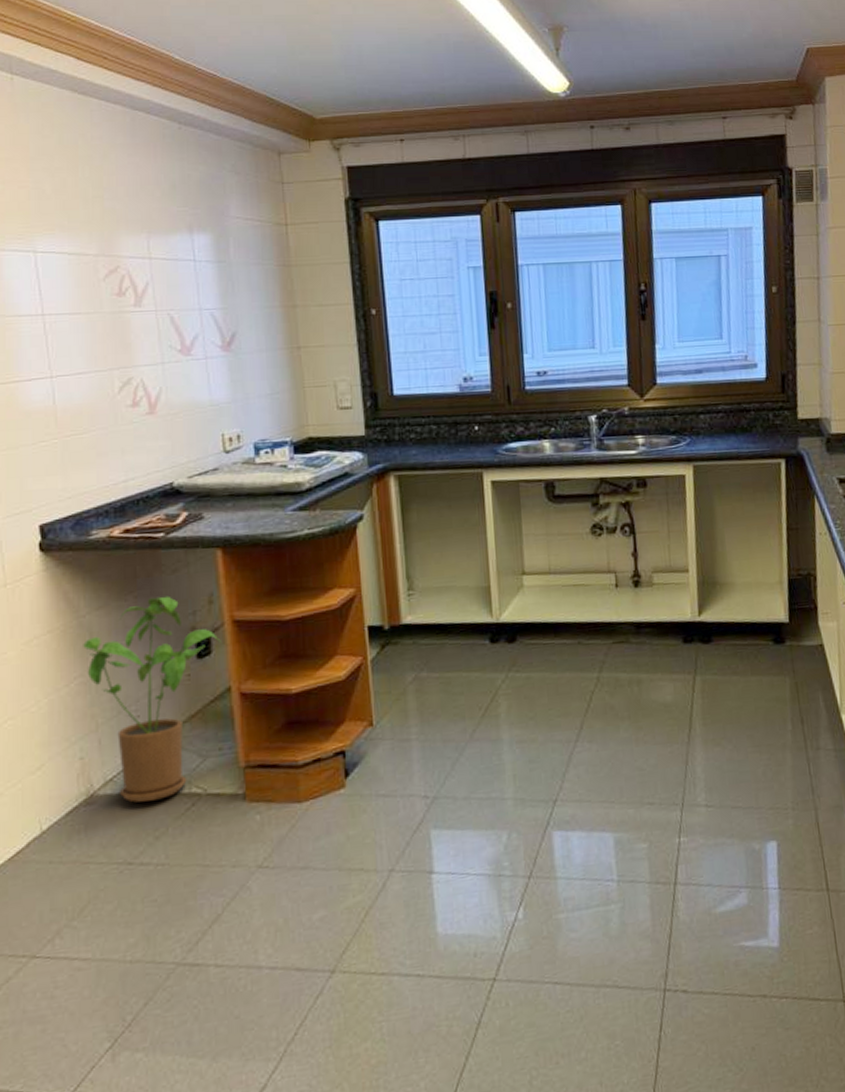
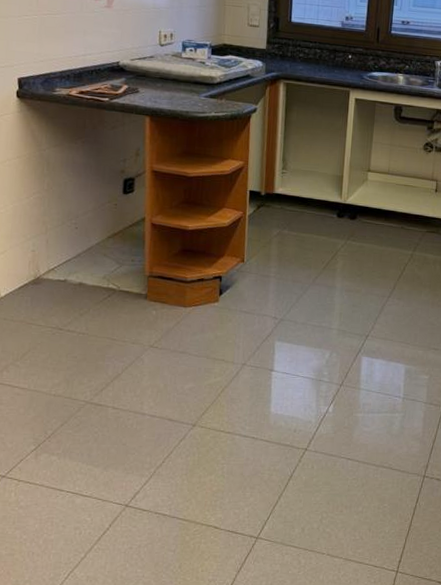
house plant: present [83,595,221,803] -> none [42,144,142,289]

